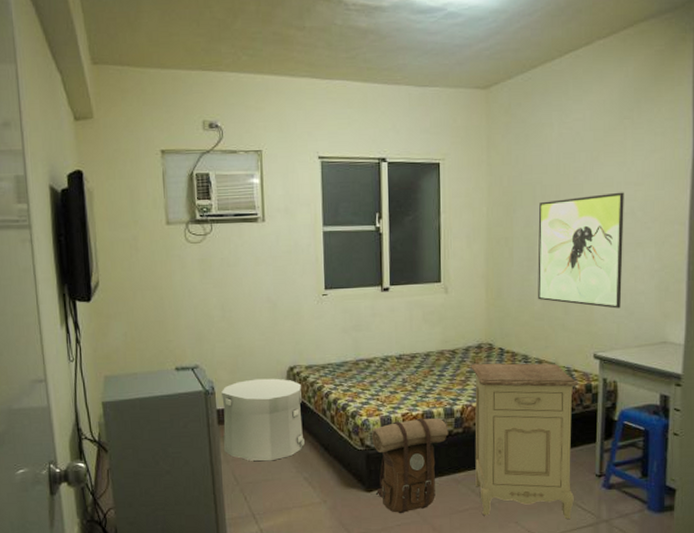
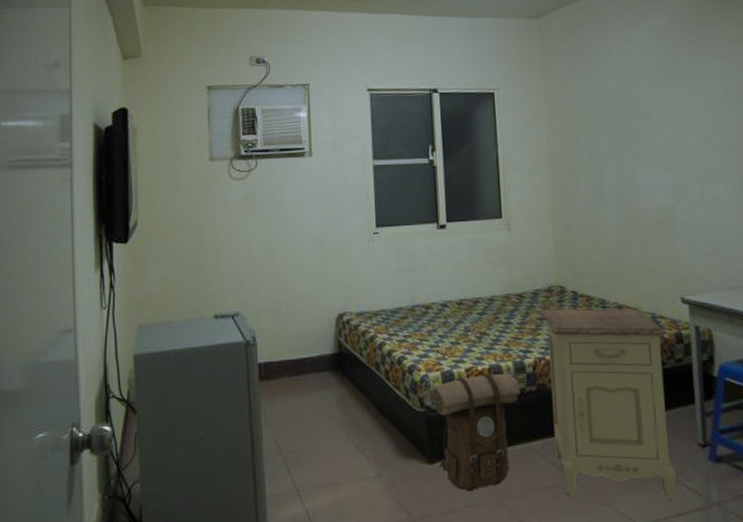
trash can: present [222,378,305,462] -> none [264,327,356,425]
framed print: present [538,192,624,309] -> none [604,118,706,245]

